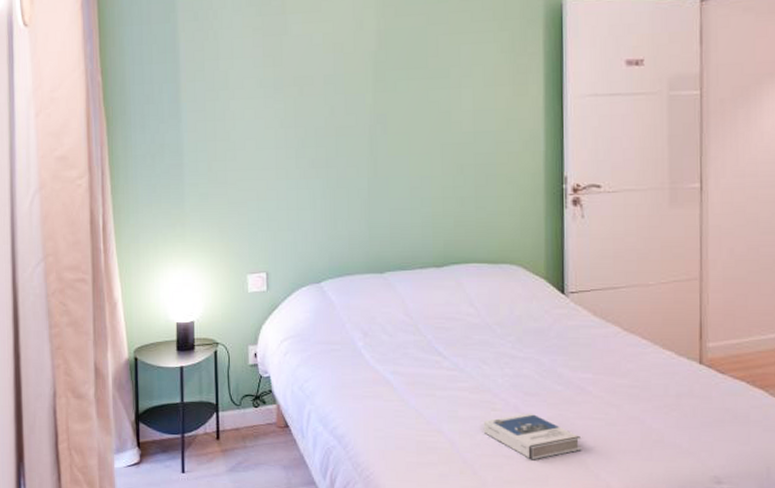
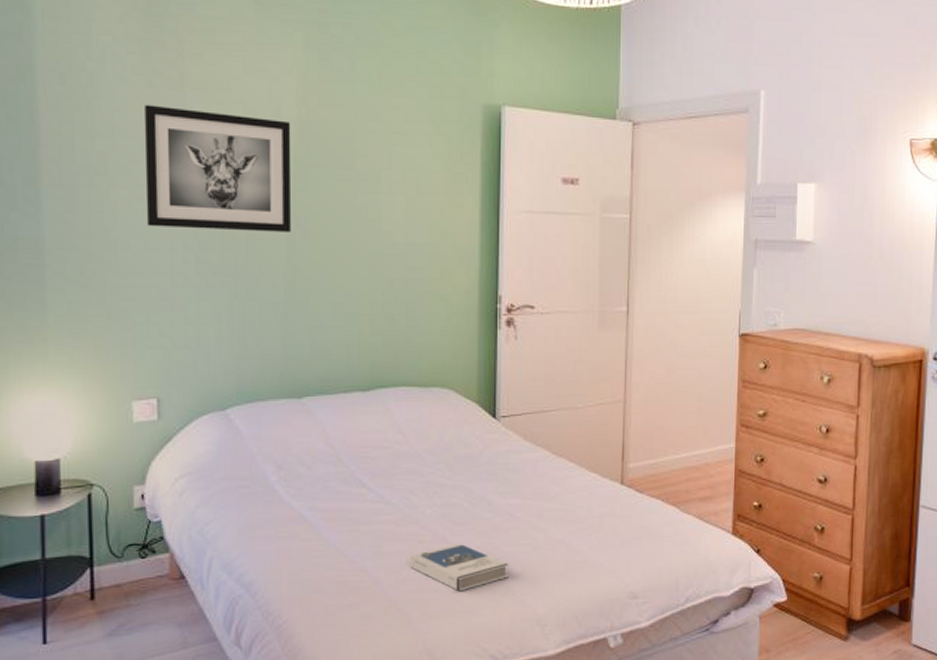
wall art: none [255,29,373,130] -> present [143,104,292,232]

